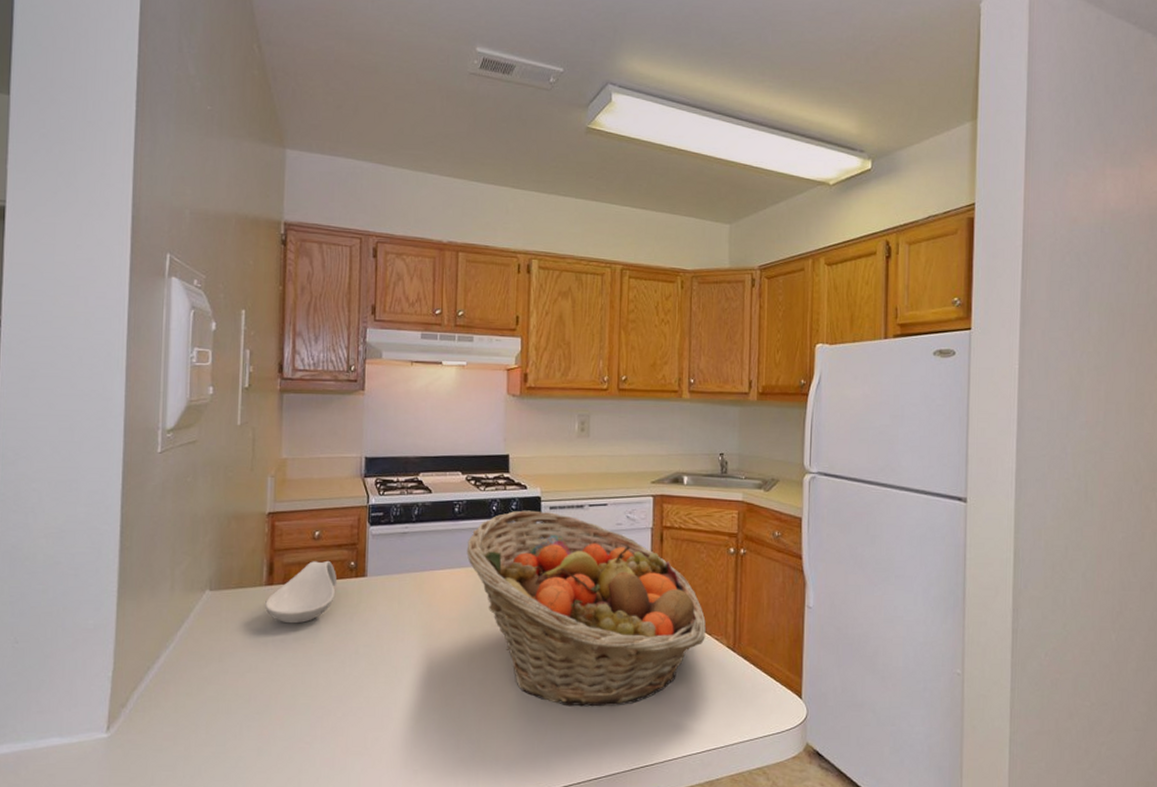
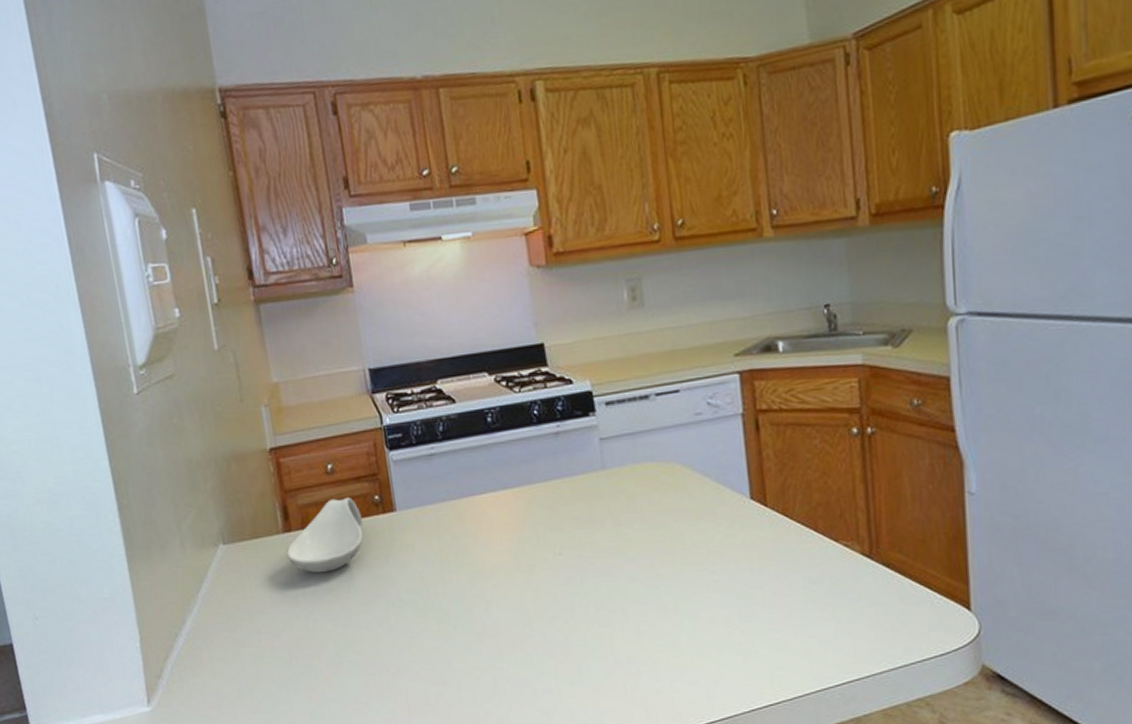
fruit basket: present [466,510,707,707] -> none [509,409,831,642]

